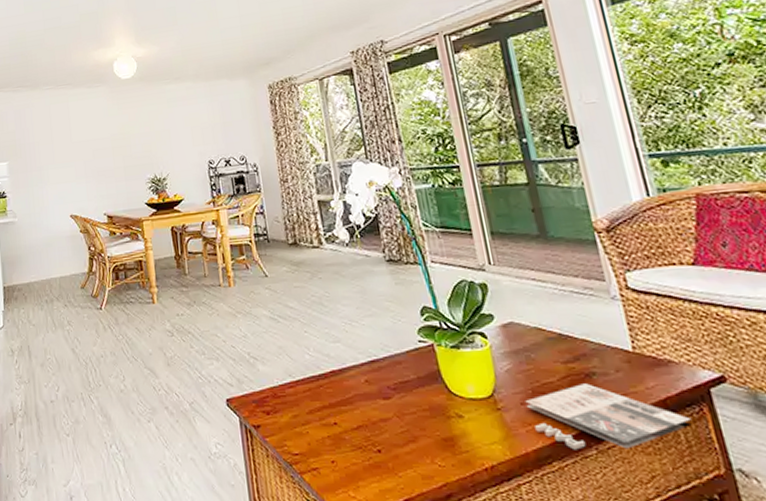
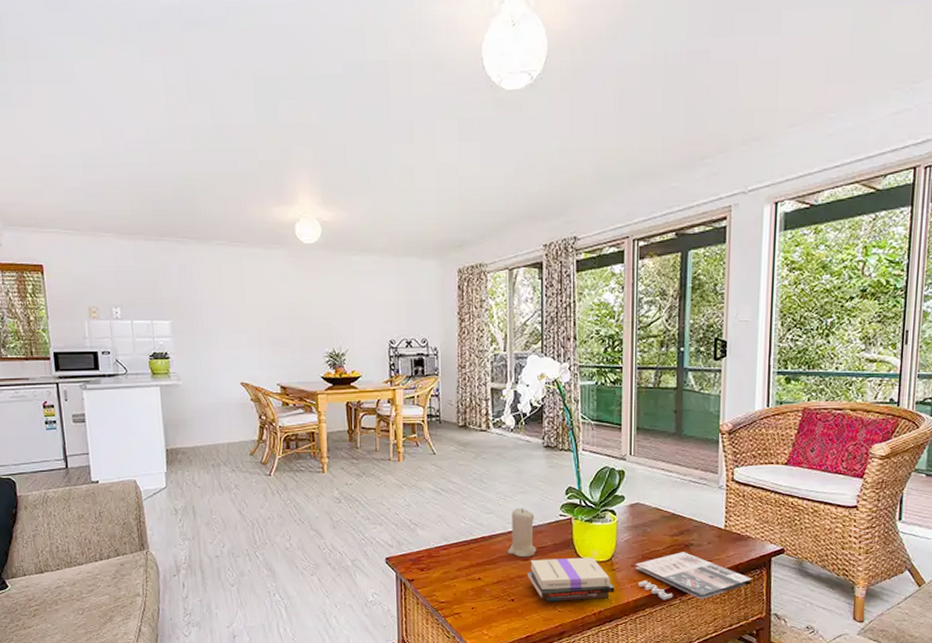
candle: none [361,334,398,396] -> present [507,508,536,558]
books: none [391,393,507,453] -> present [527,557,615,602]

